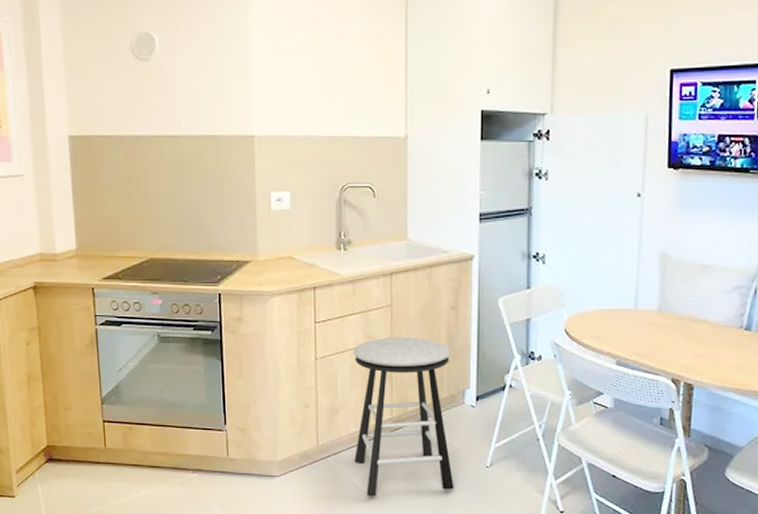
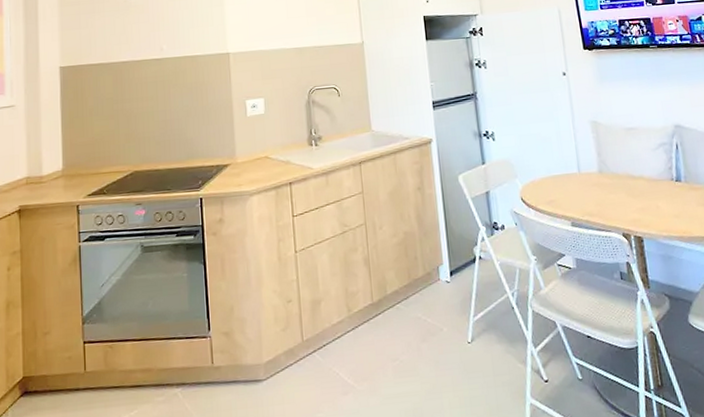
stool: present [353,337,454,497] -> none [331,220,440,390]

